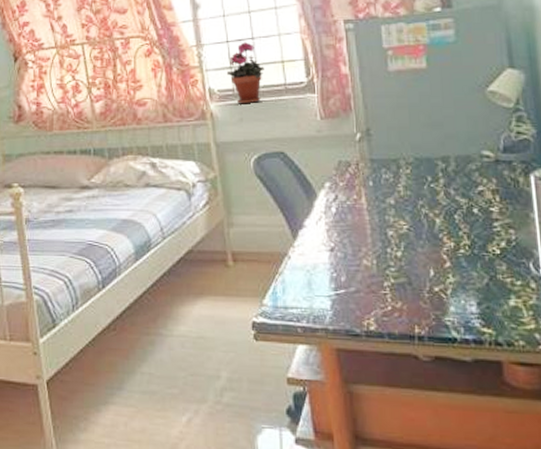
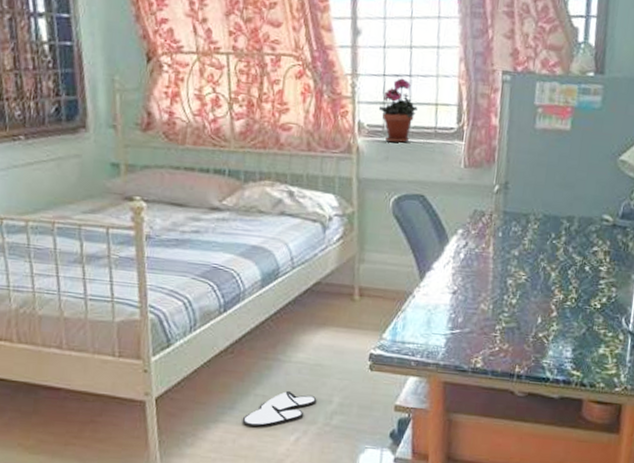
slippers: none [131,366,204,409] -> present [242,390,317,428]

